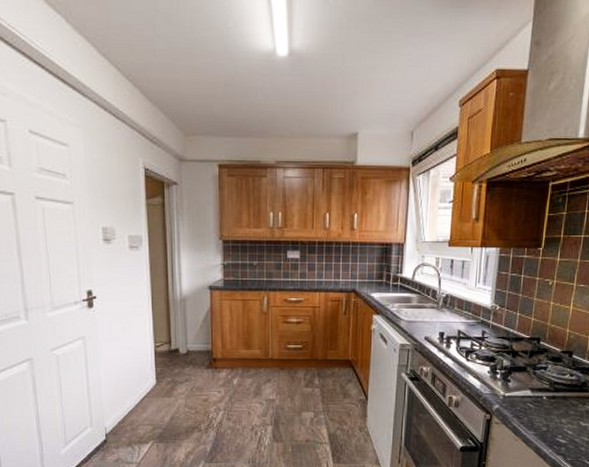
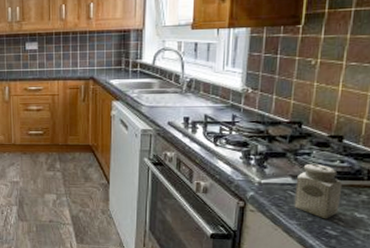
salt shaker: none [532,377,572,429] -> present [294,163,343,219]

